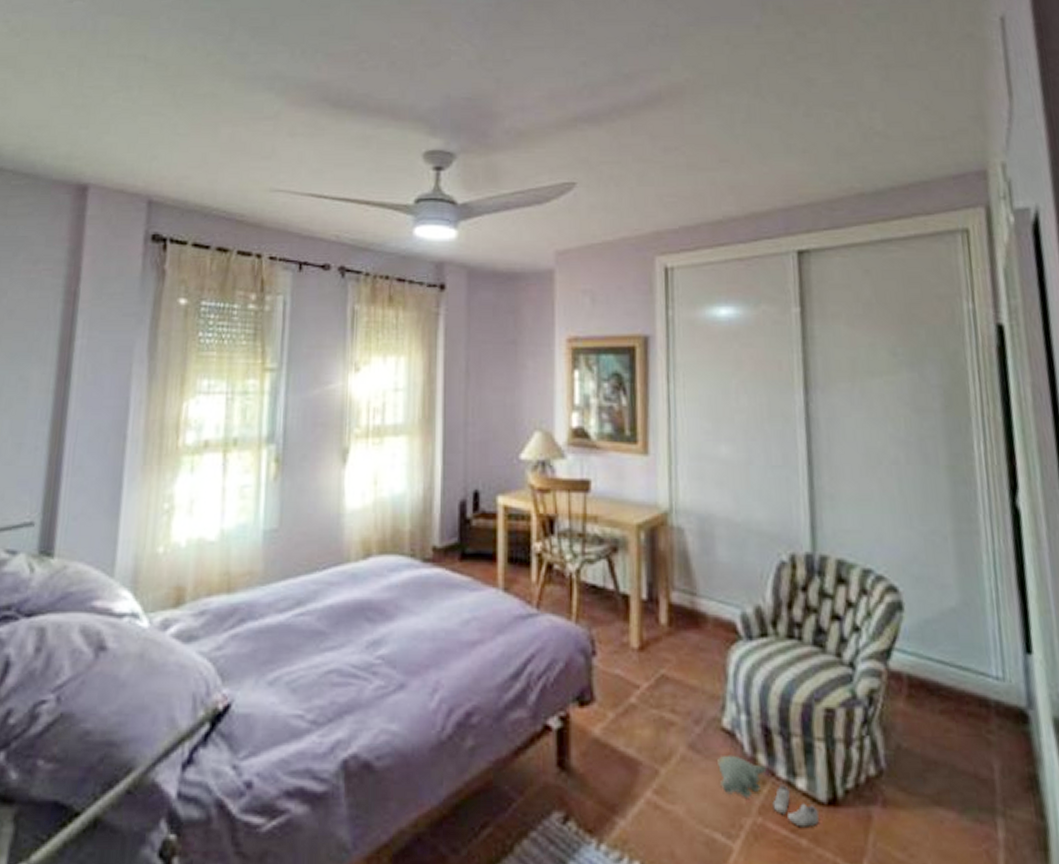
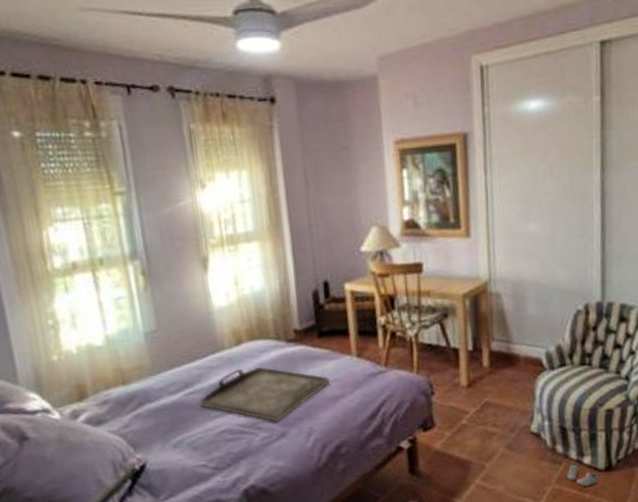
serving tray: none [308,589,467,667] -> present [199,366,330,422]
plush toy: present [718,755,767,798] -> none [527,448,563,475]

